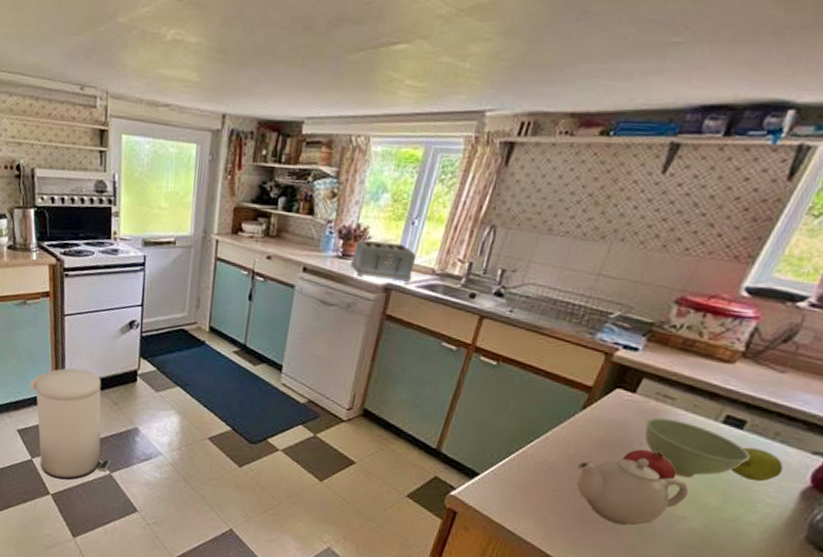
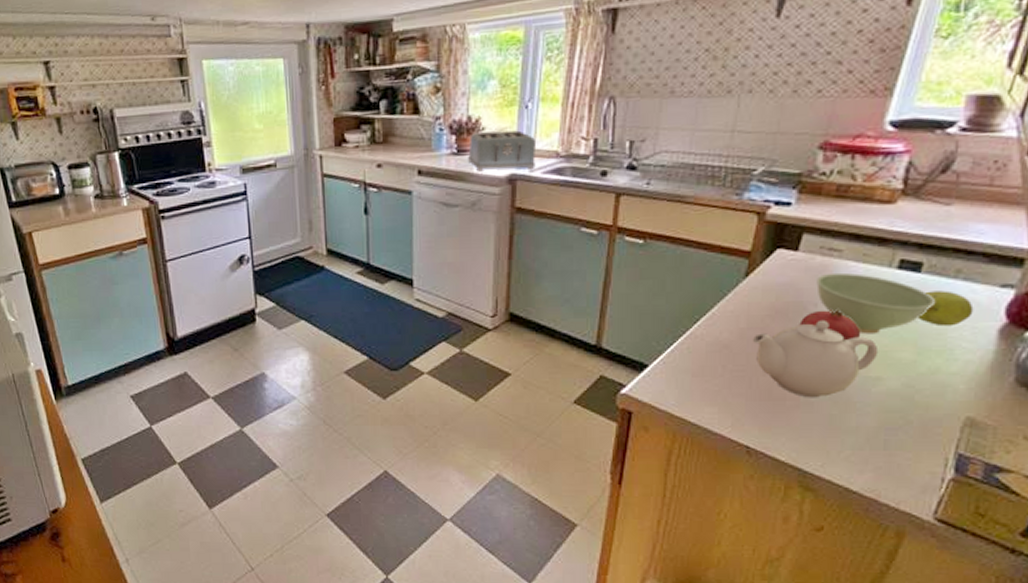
pedal bin: present [29,368,112,480] -> none [137,317,241,444]

